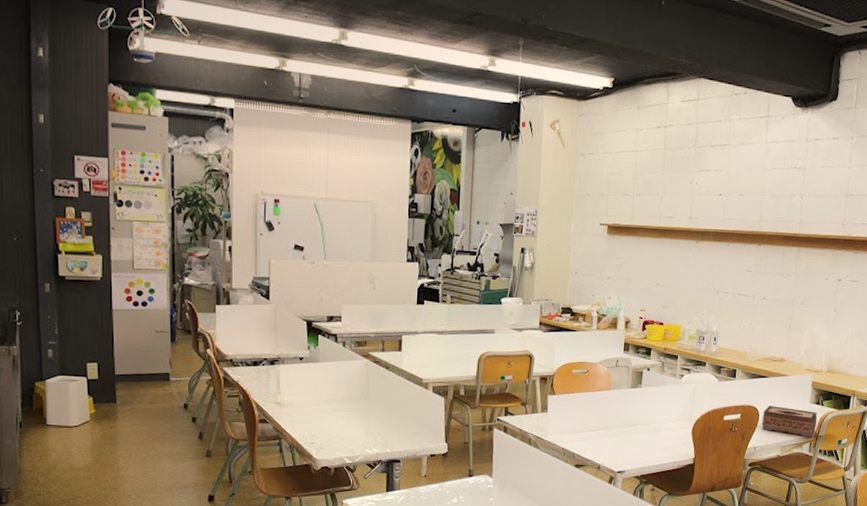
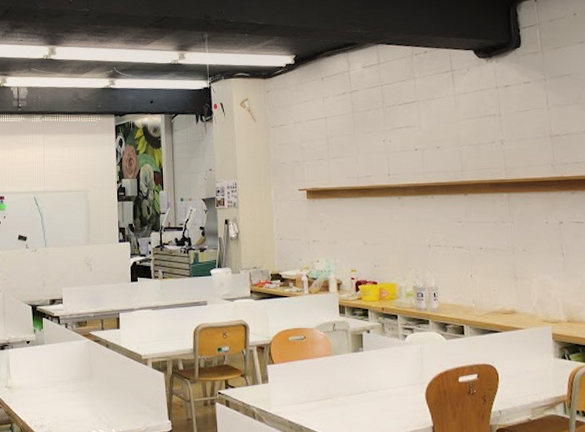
tissue box: present [761,406,818,437] -> none [502,363,568,397]

